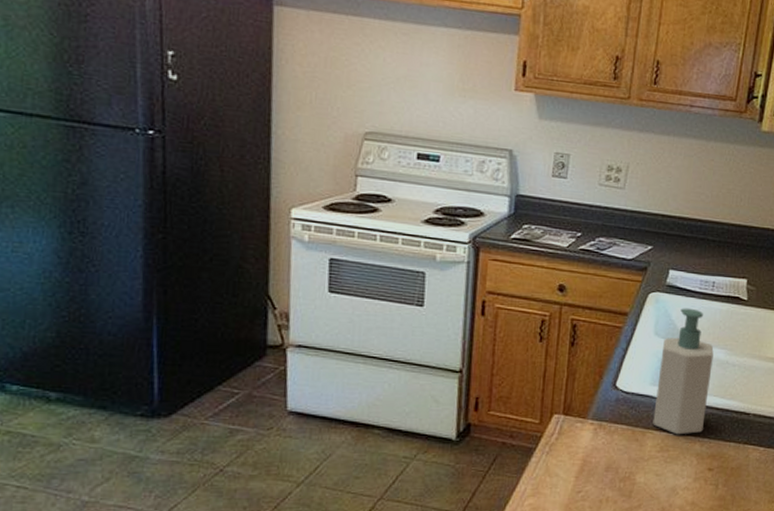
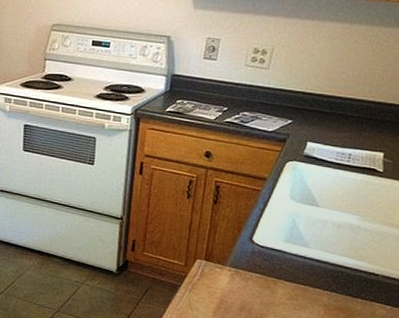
soap bottle: present [653,308,714,435] -> none [284,176,347,287]

